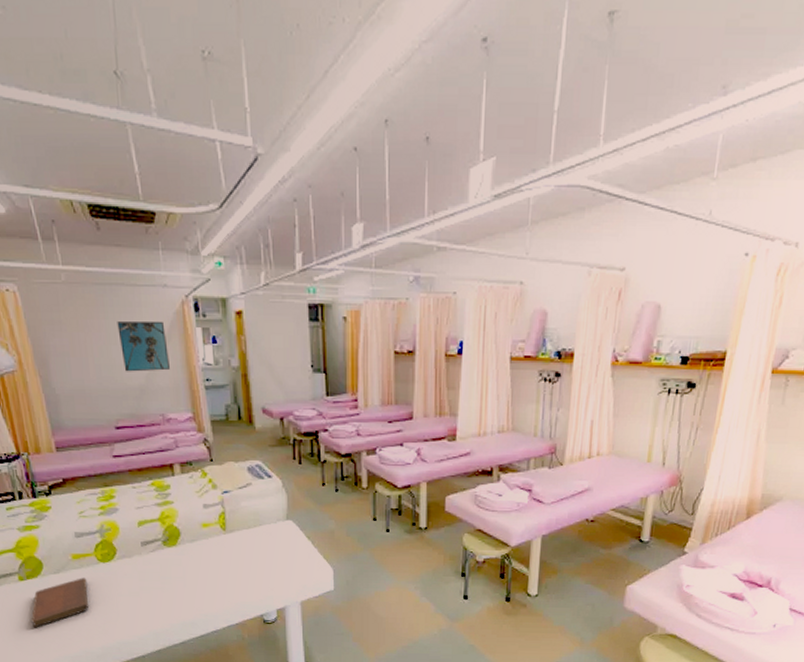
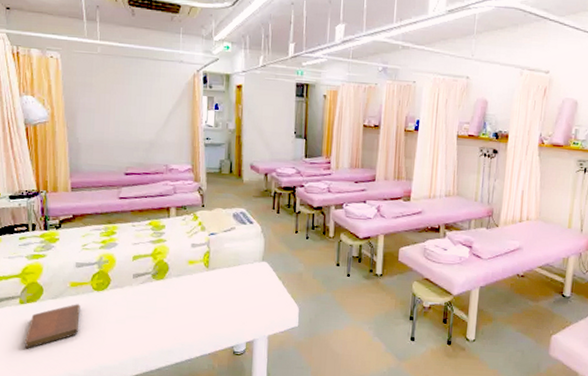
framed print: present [117,321,170,372] -> none [138,87,178,129]

